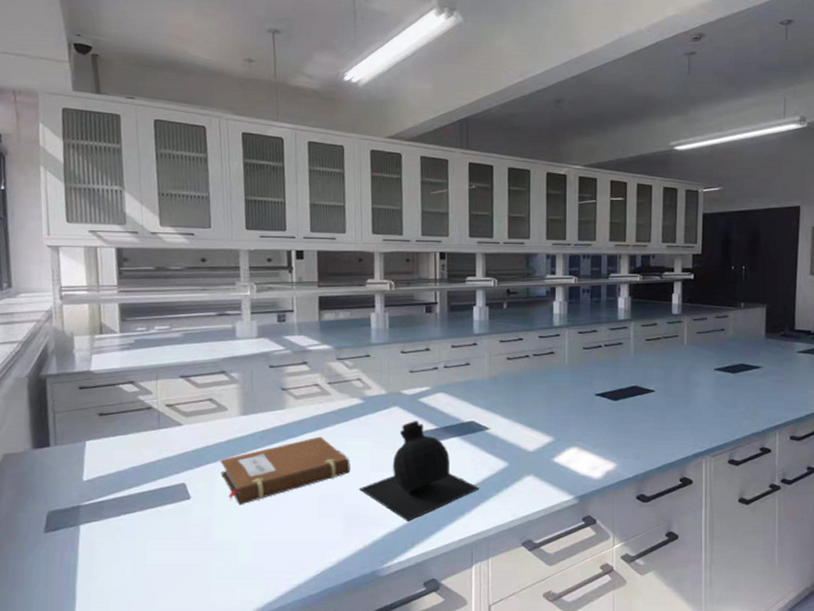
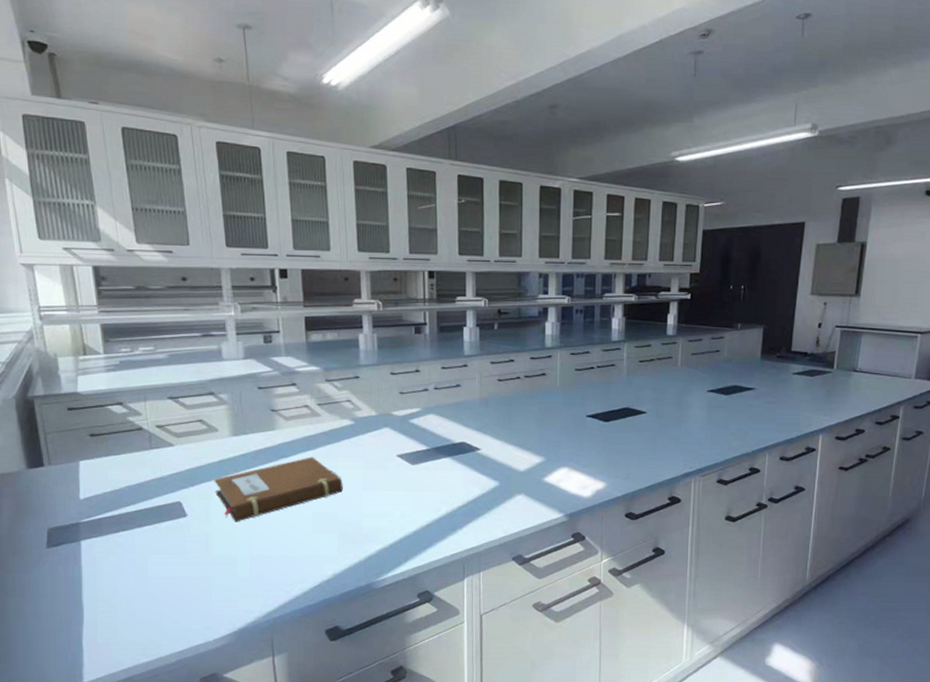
bottle: present [358,420,480,521] -> none [351,441,471,538]

